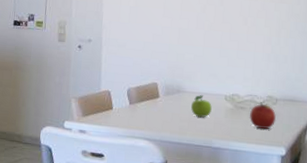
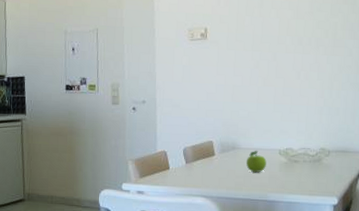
apple: present [250,102,277,130] -> none [303,155,329,181]

